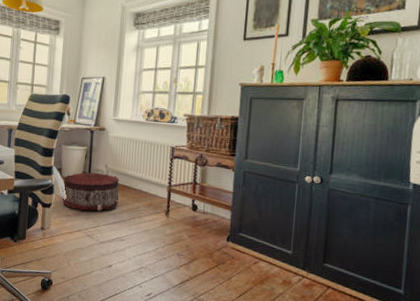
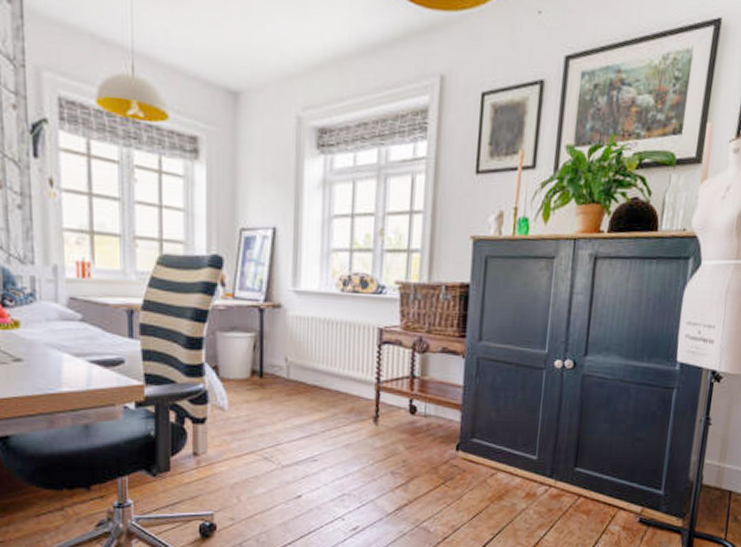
pouf: present [62,172,119,211] -> none [222,369,307,424]

